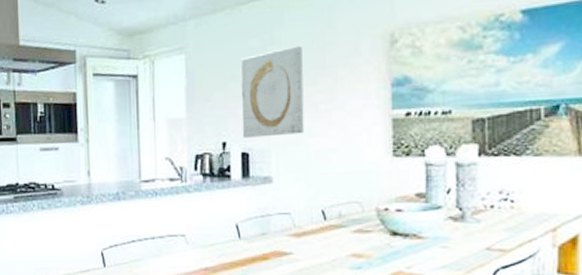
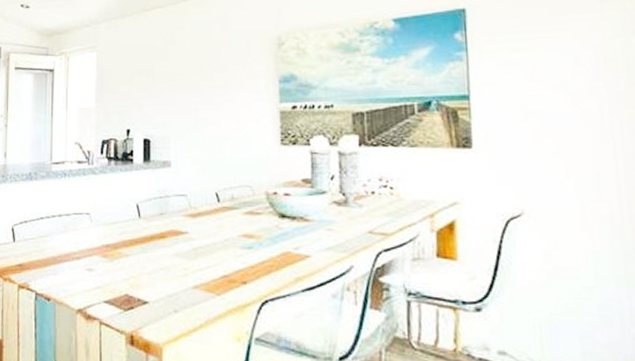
wall art: present [240,45,304,138] -> none [145,46,201,126]

